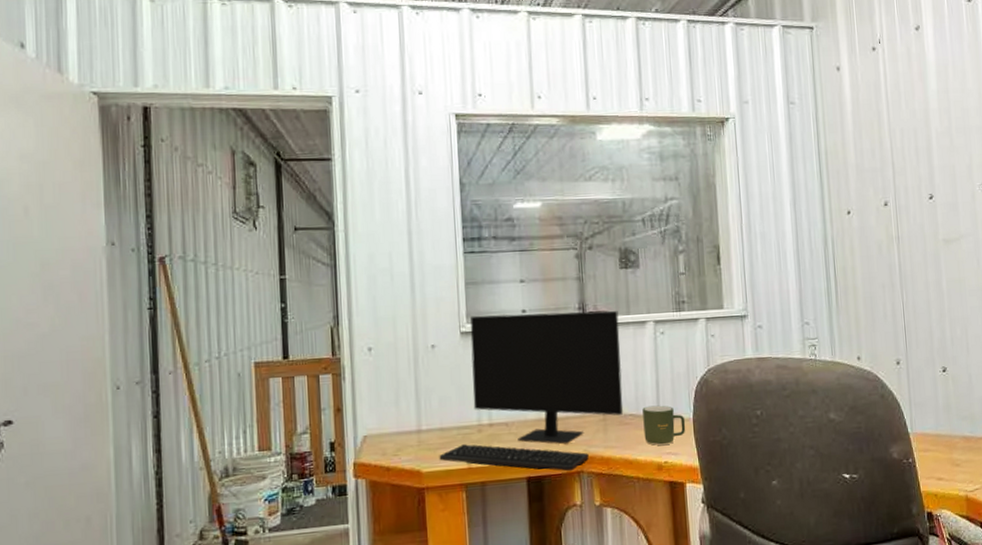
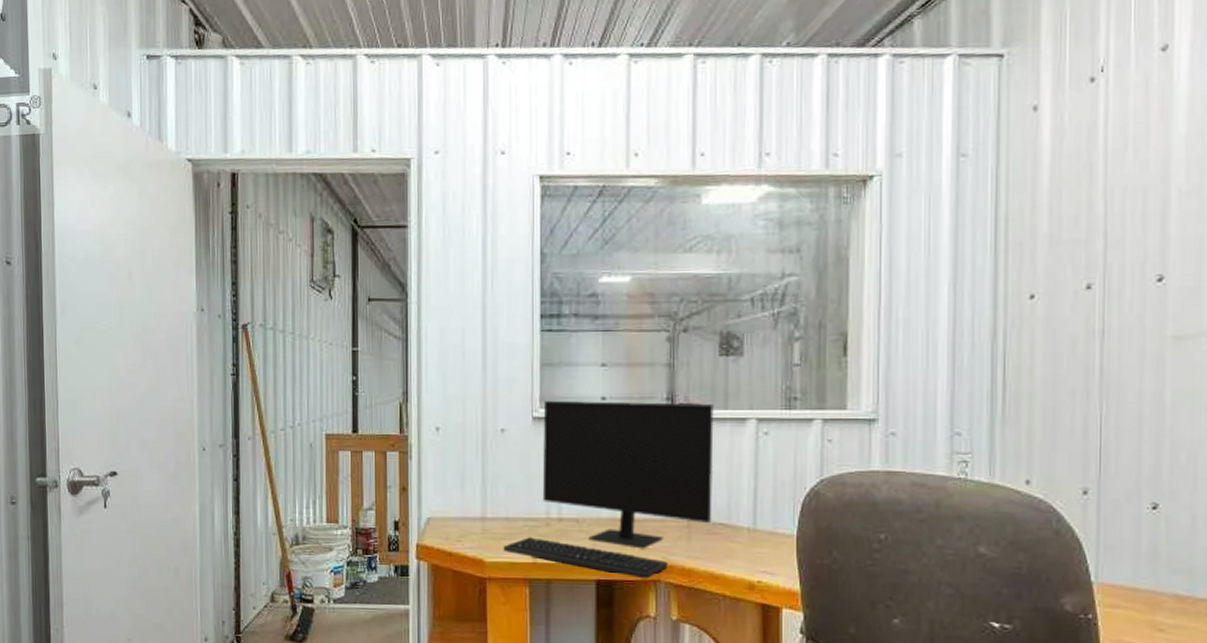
mug: present [642,405,686,446] -> none [735,516,787,563]

